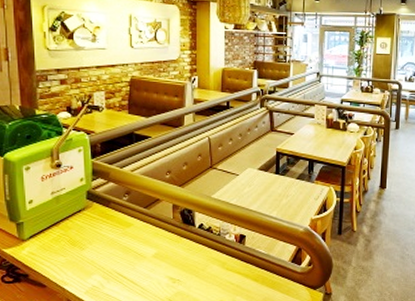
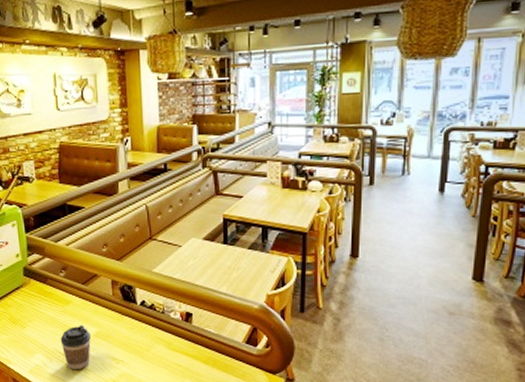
coffee cup: none [119,246,149,290] -> present [60,325,91,370]

